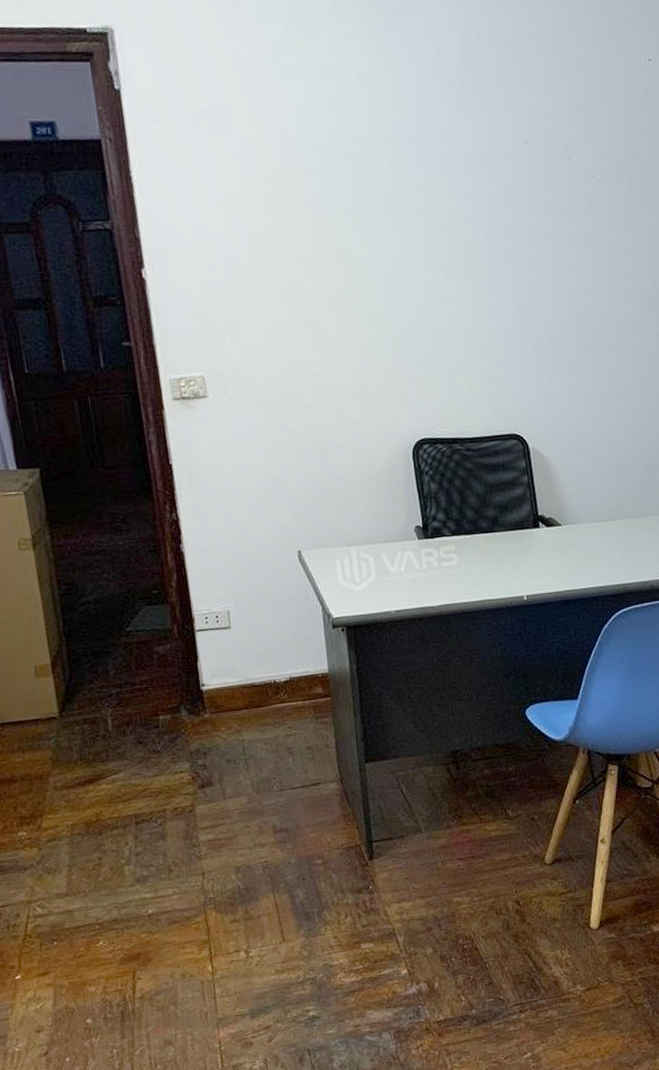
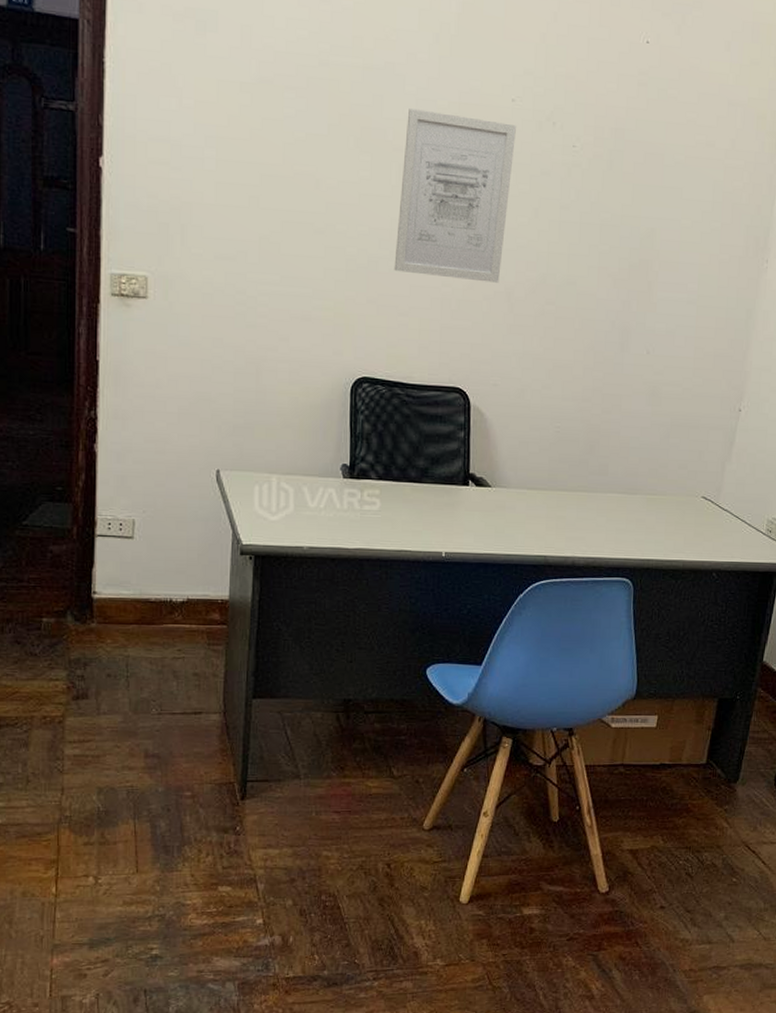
wall art: none [426,166,539,331] -> present [394,108,516,283]

